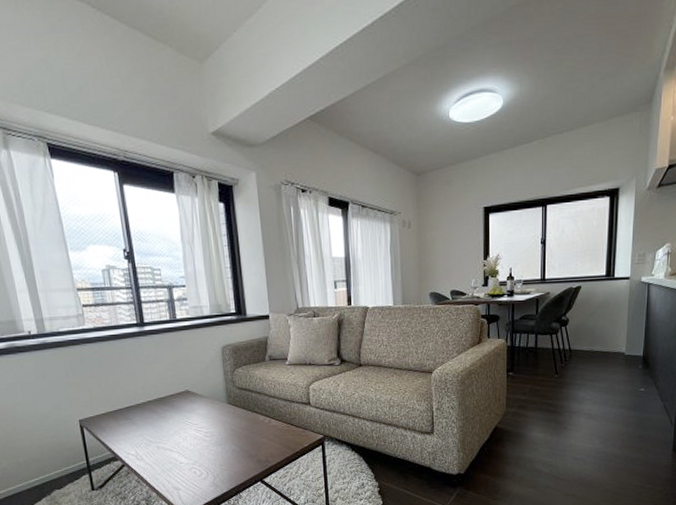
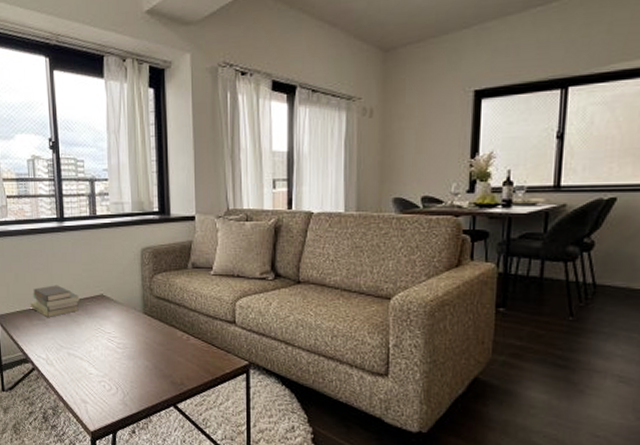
books: none [114,385,166,416] -> present [29,285,80,317]

